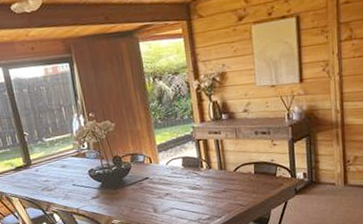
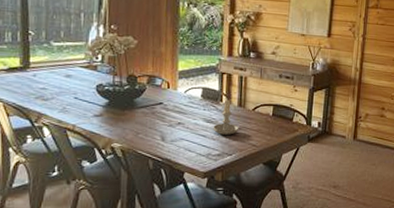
candle: none [198,163,224,199] -> present [213,98,239,135]

